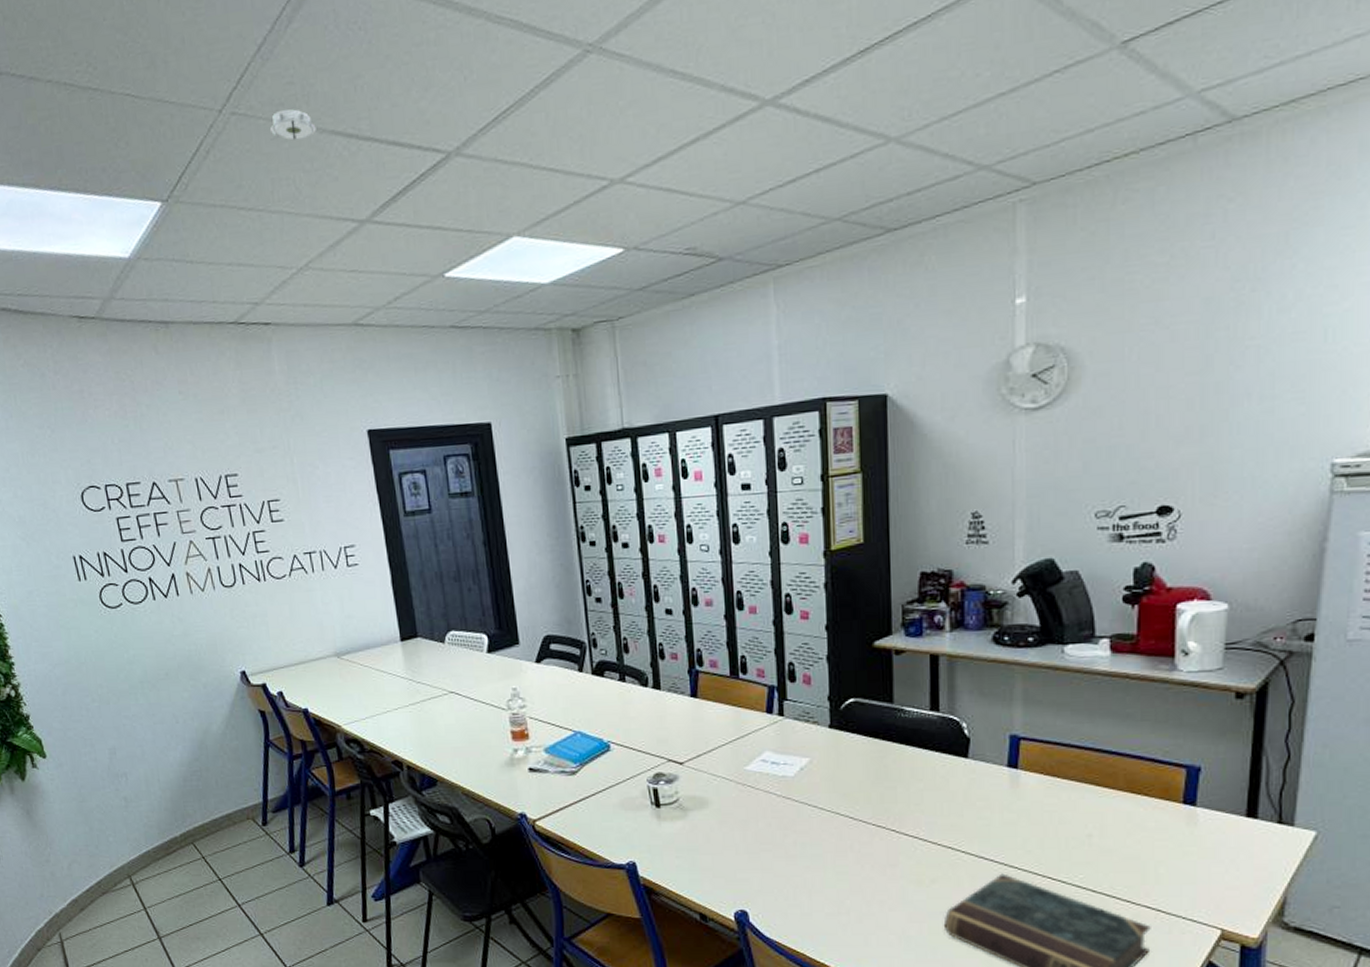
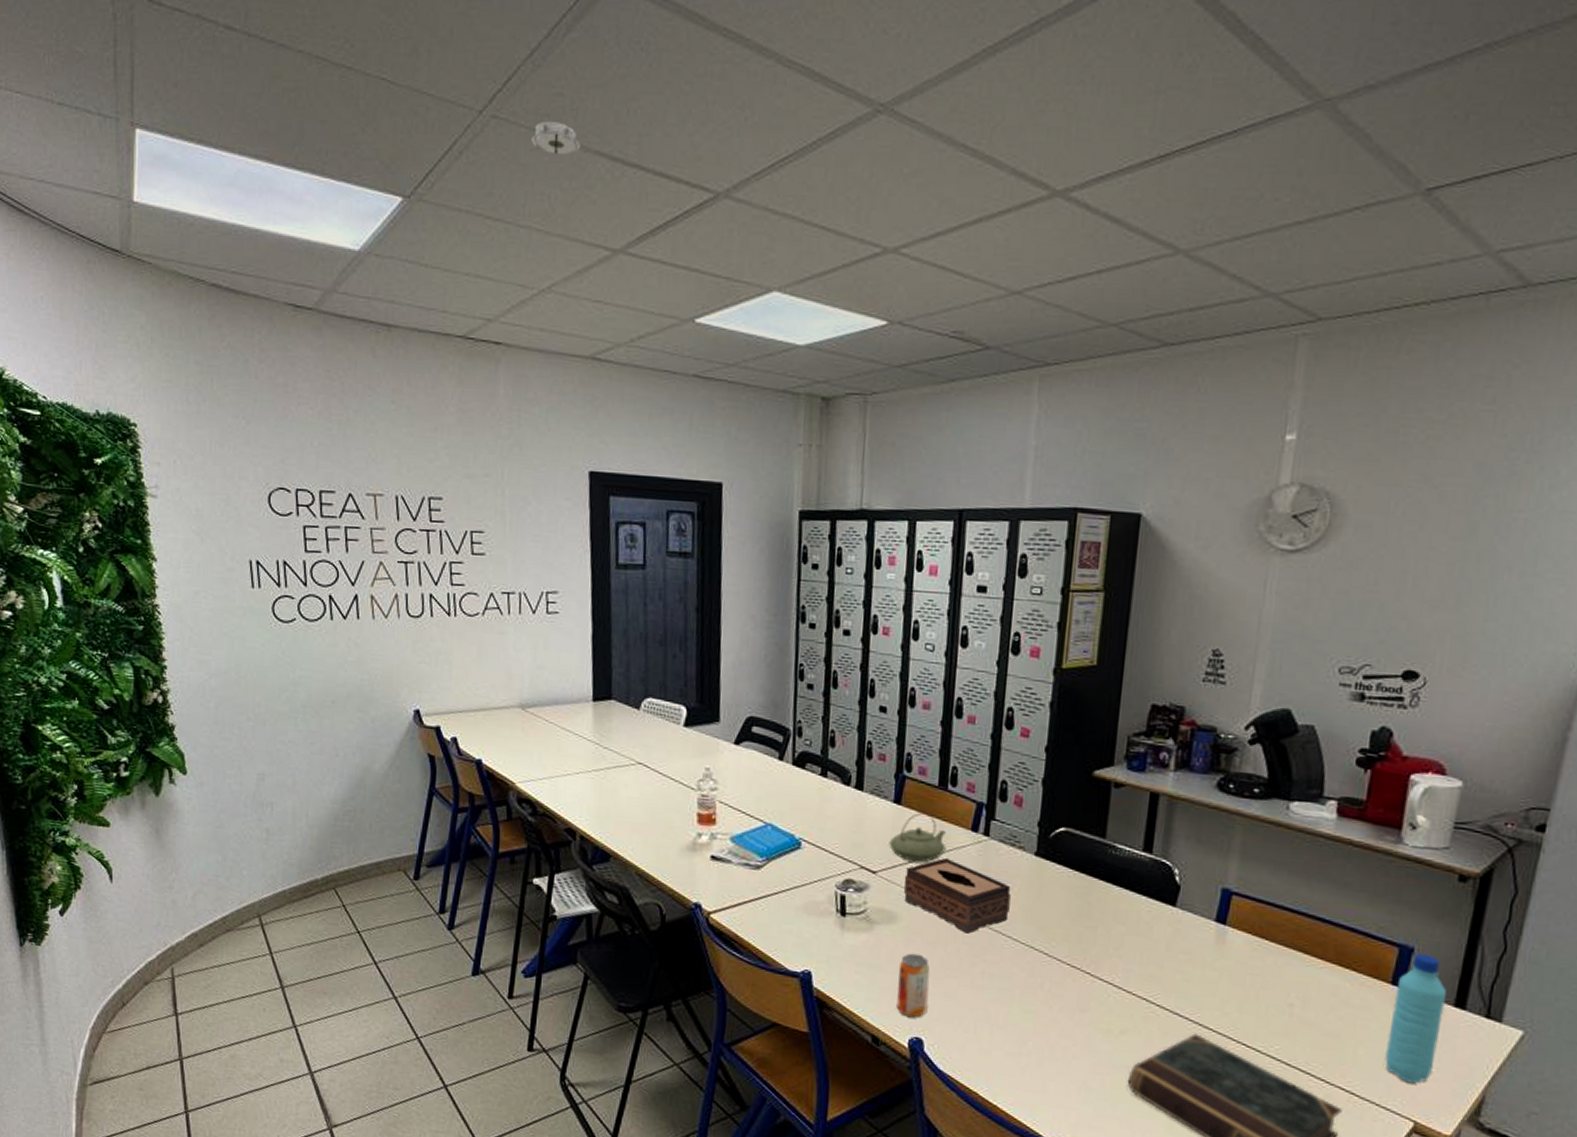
teapot: none [691,702,745,749] -> present [889,812,946,862]
tissue box: none [709,742,812,809] -> present [903,858,1011,934]
beverage can: none [717,833,748,893] -> present [896,953,930,1018]
water bottle: none [1186,771,1237,894] -> present [1385,953,1446,1084]

